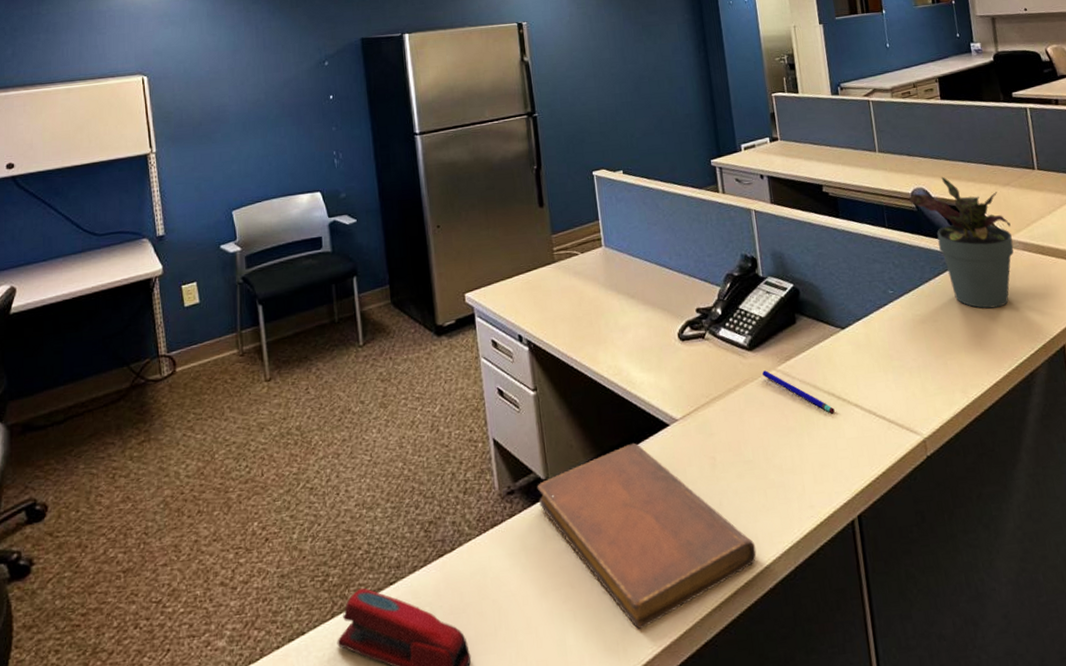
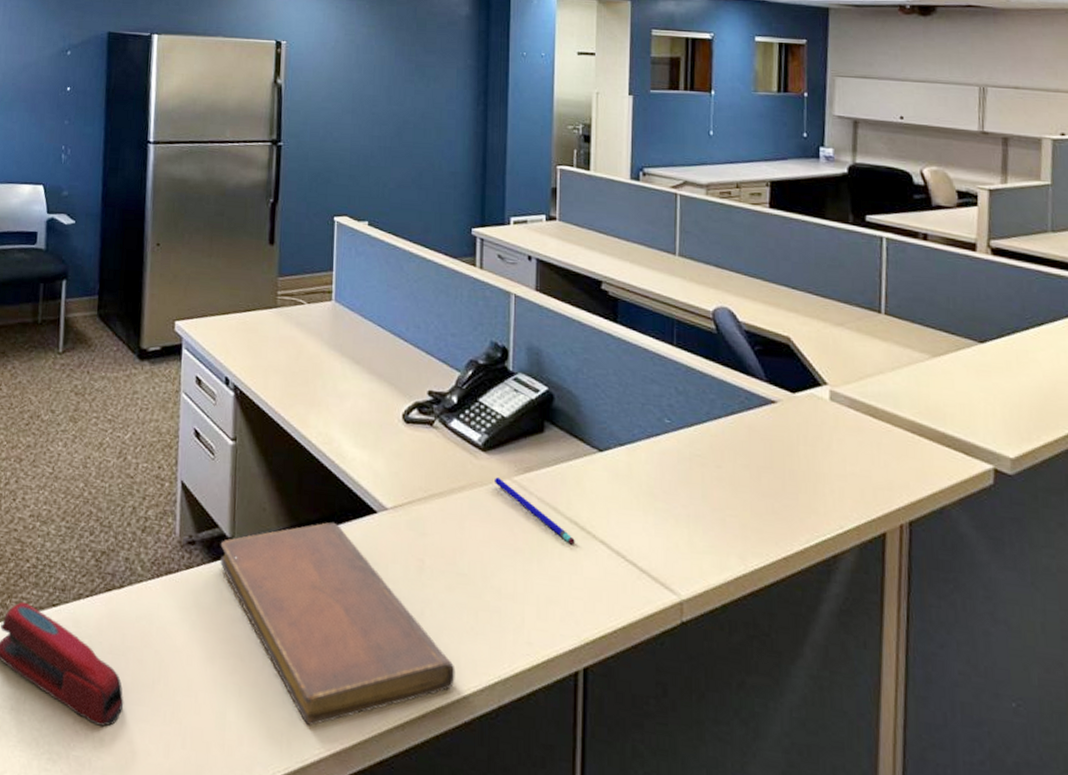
potted plant: present [908,176,1014,309] -> none [707,299,837,469]

